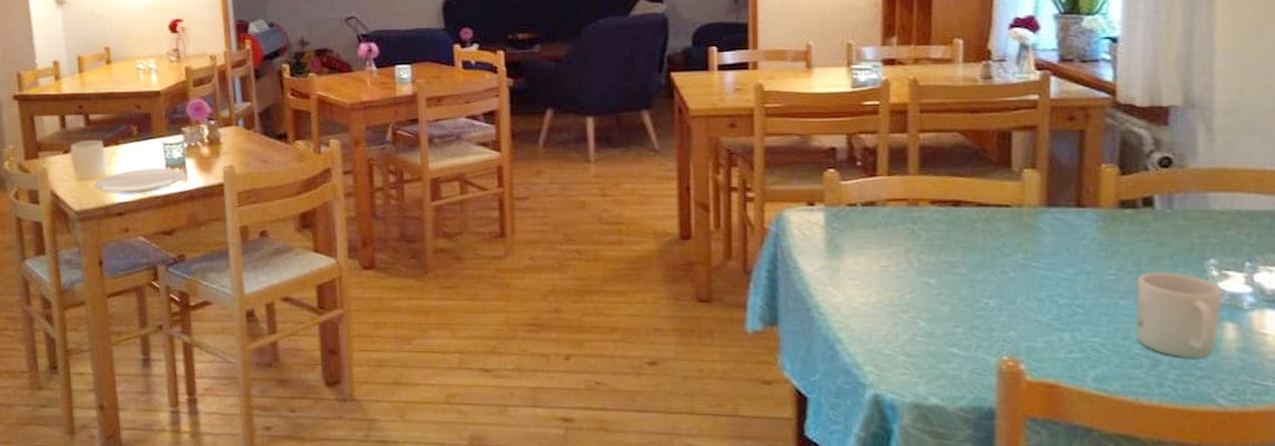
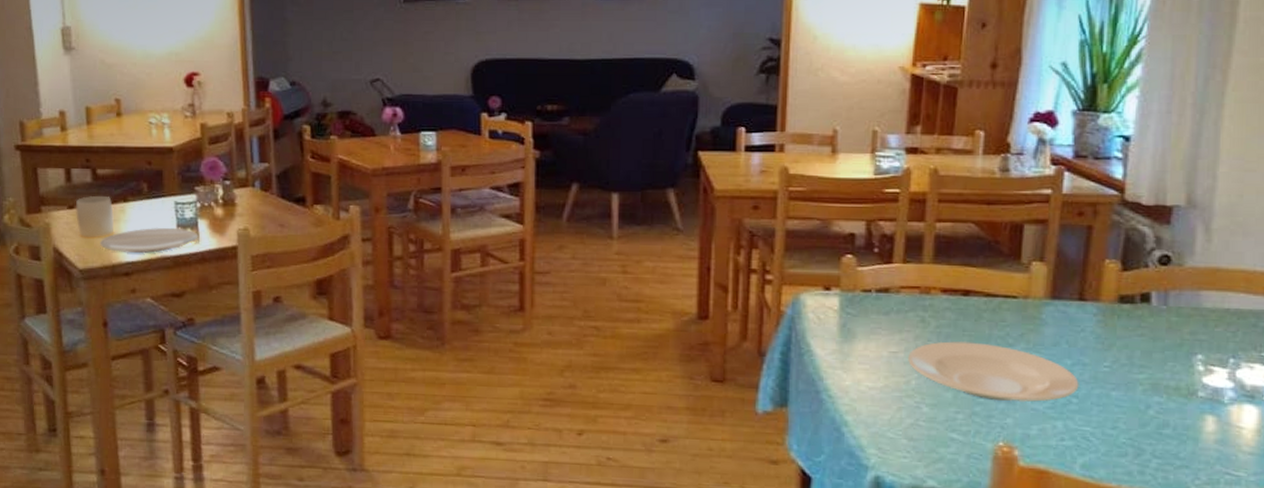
plate: none [900,253,1084,313] -> present [908,341,1079,402]
mug: present [1134,271,1223,359] -> none [1123,365,1207,450]

